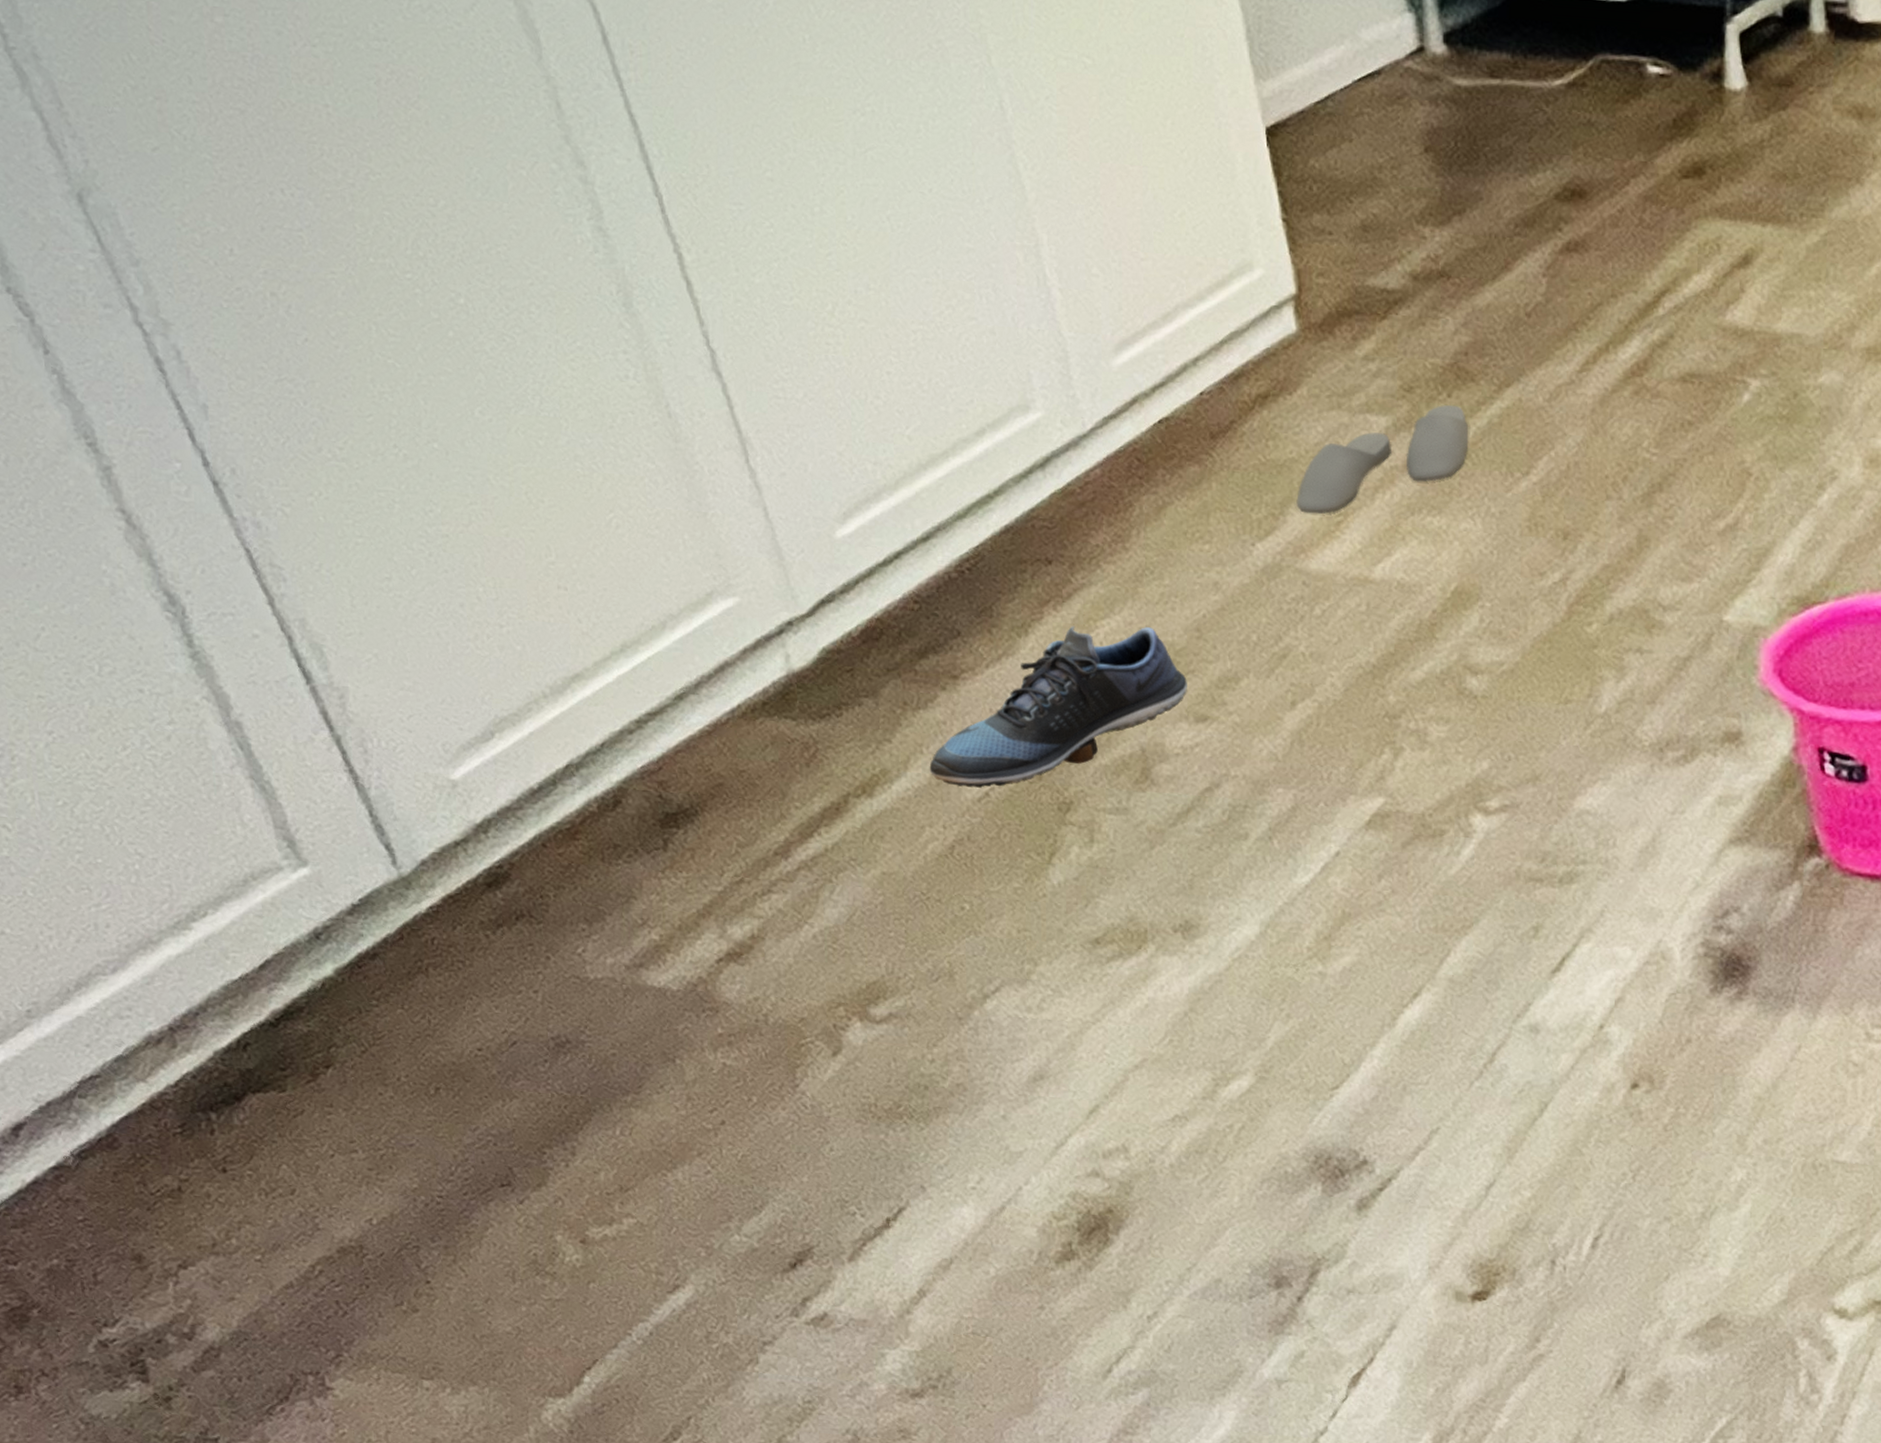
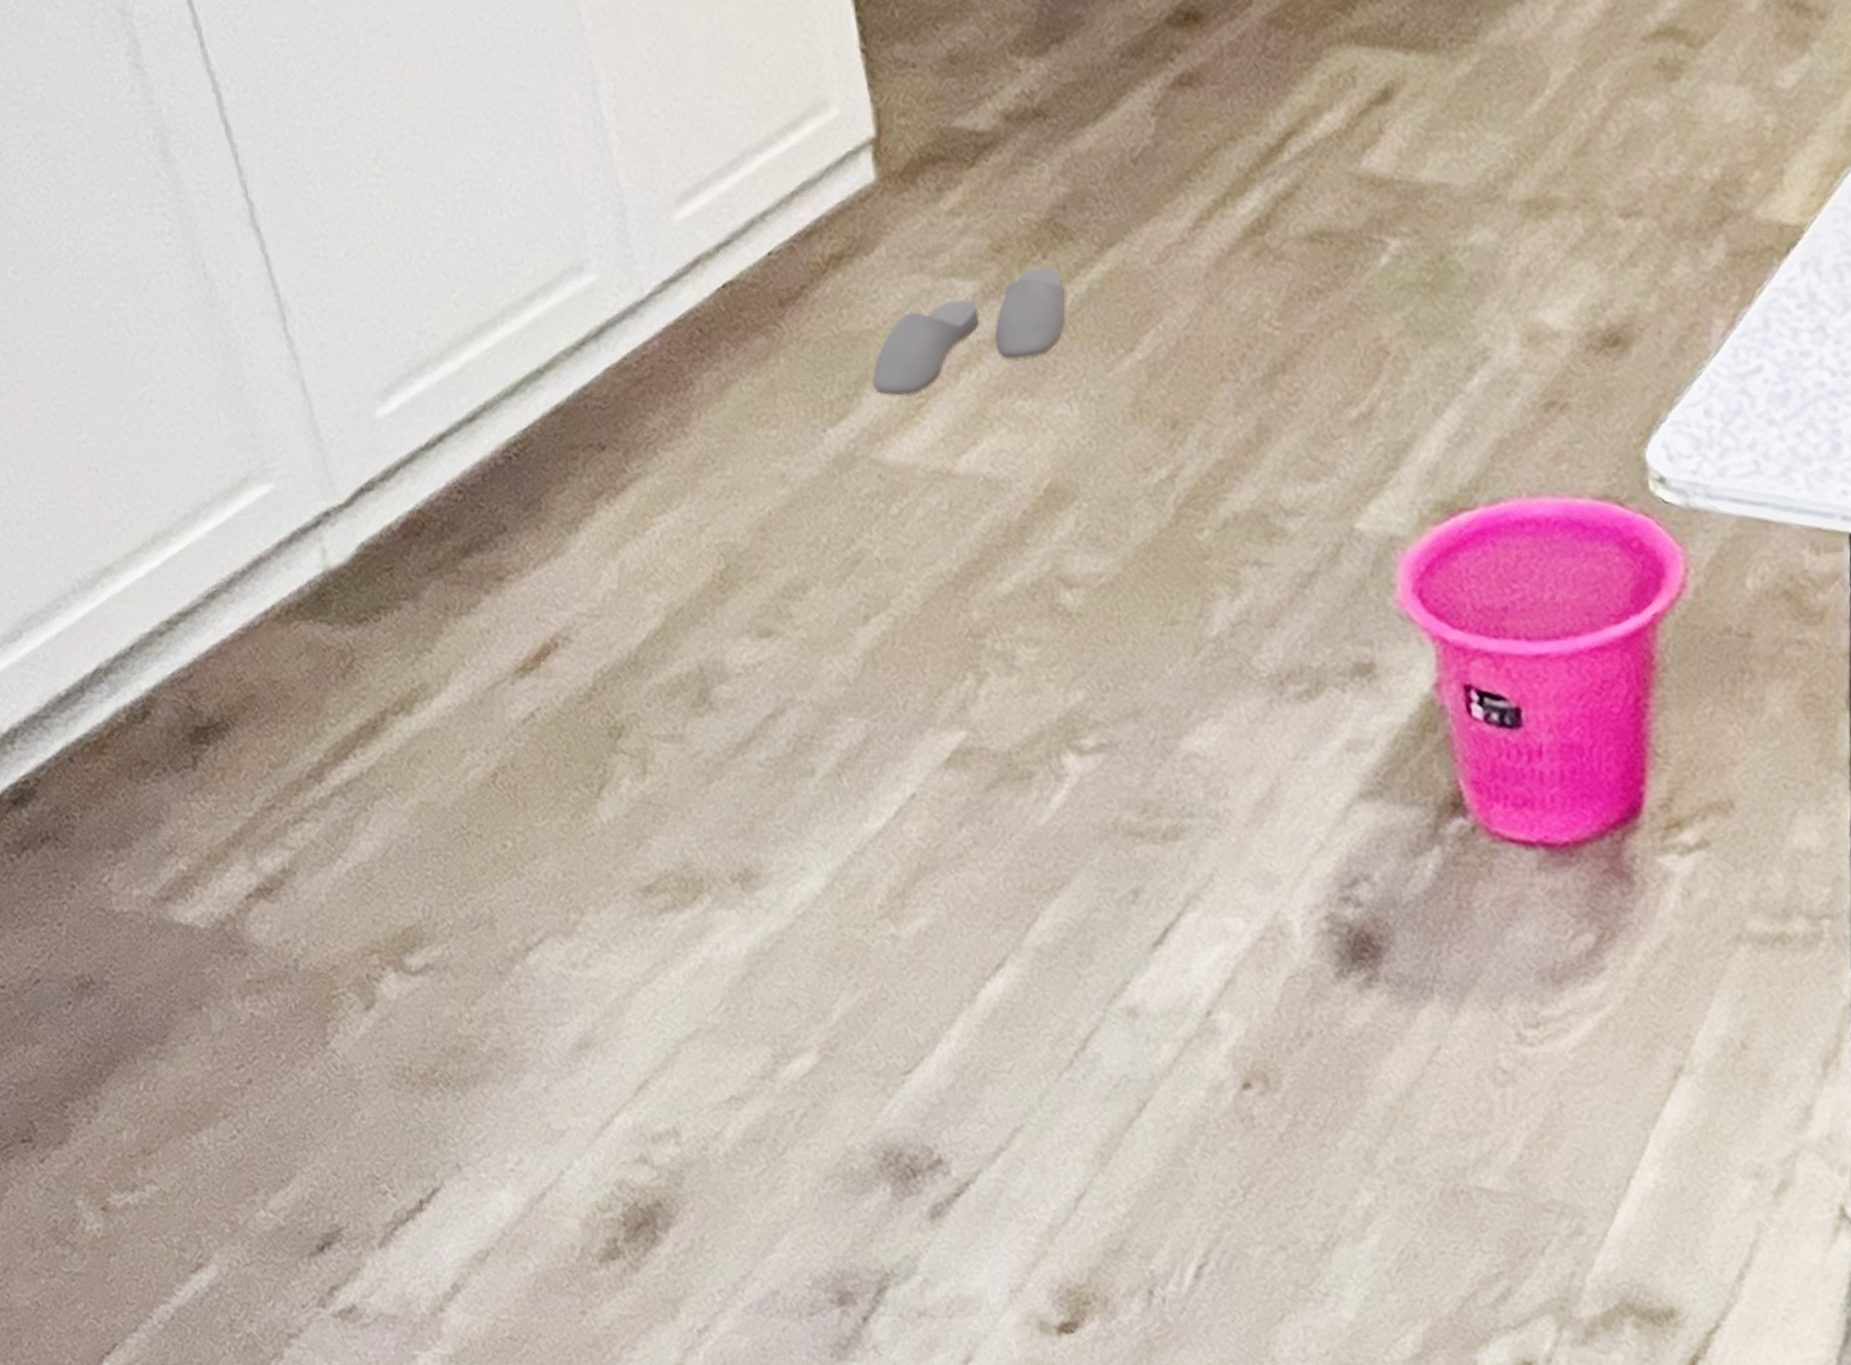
shoe: present [914,625,1187,798] -> none [455,521,750,717]

